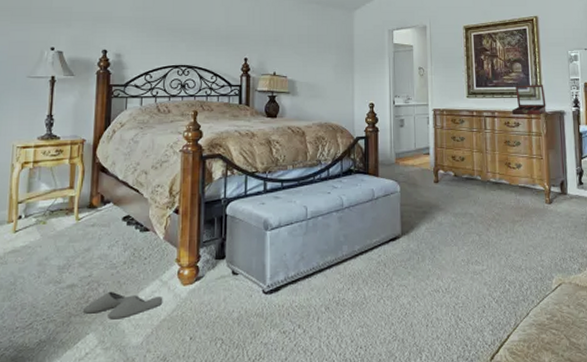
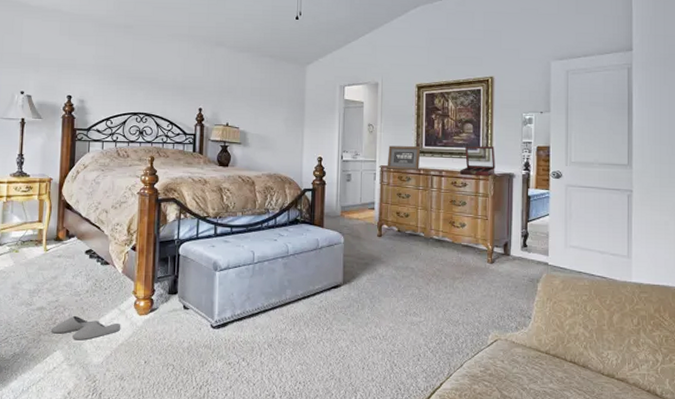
picture frame: none [439,88,473,113] -> present [387,146,421,171]

